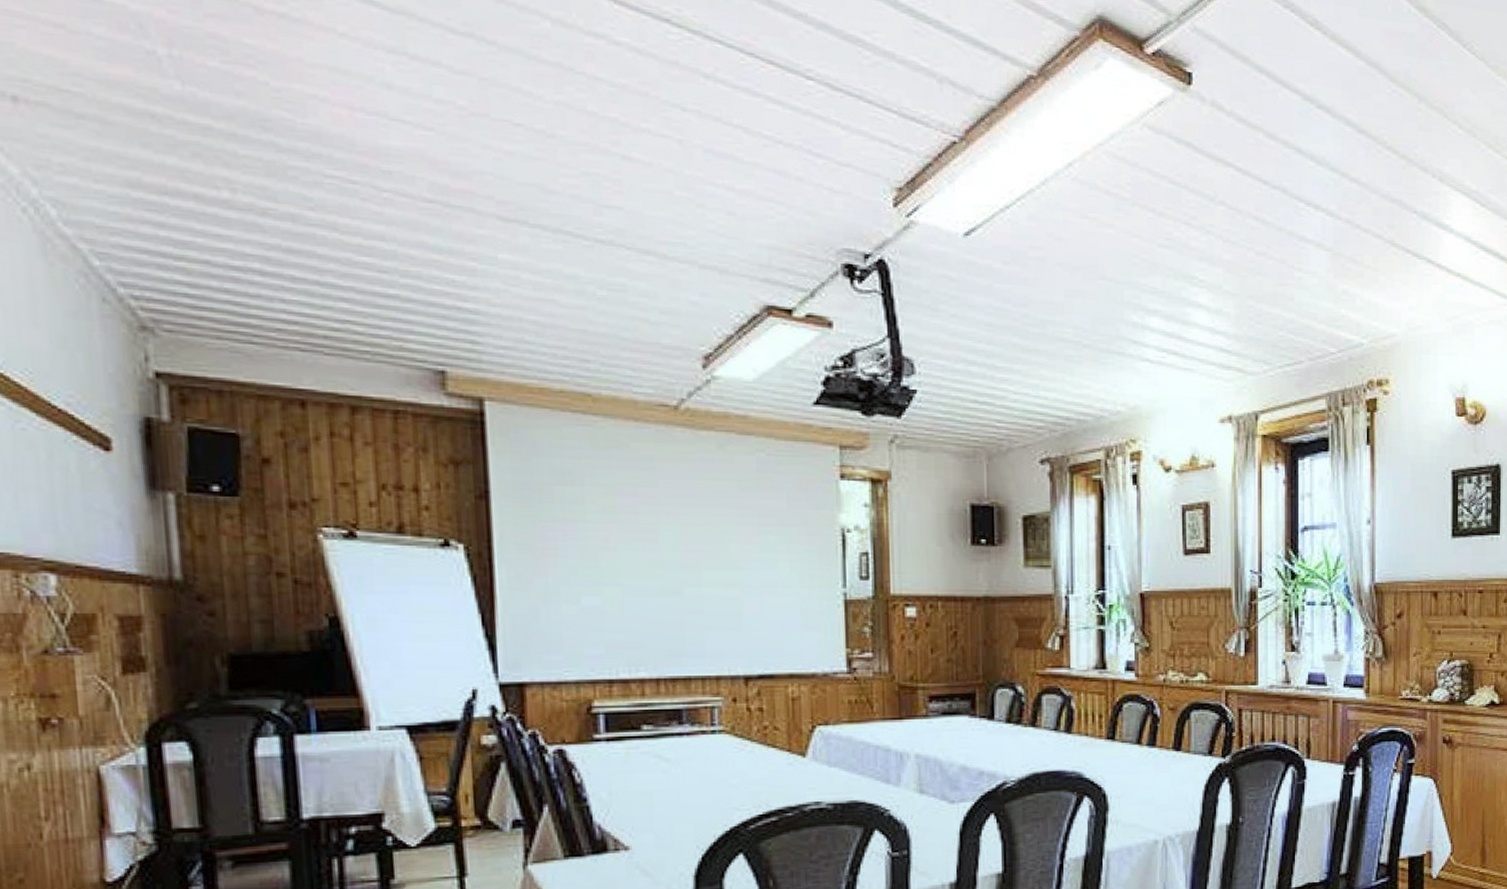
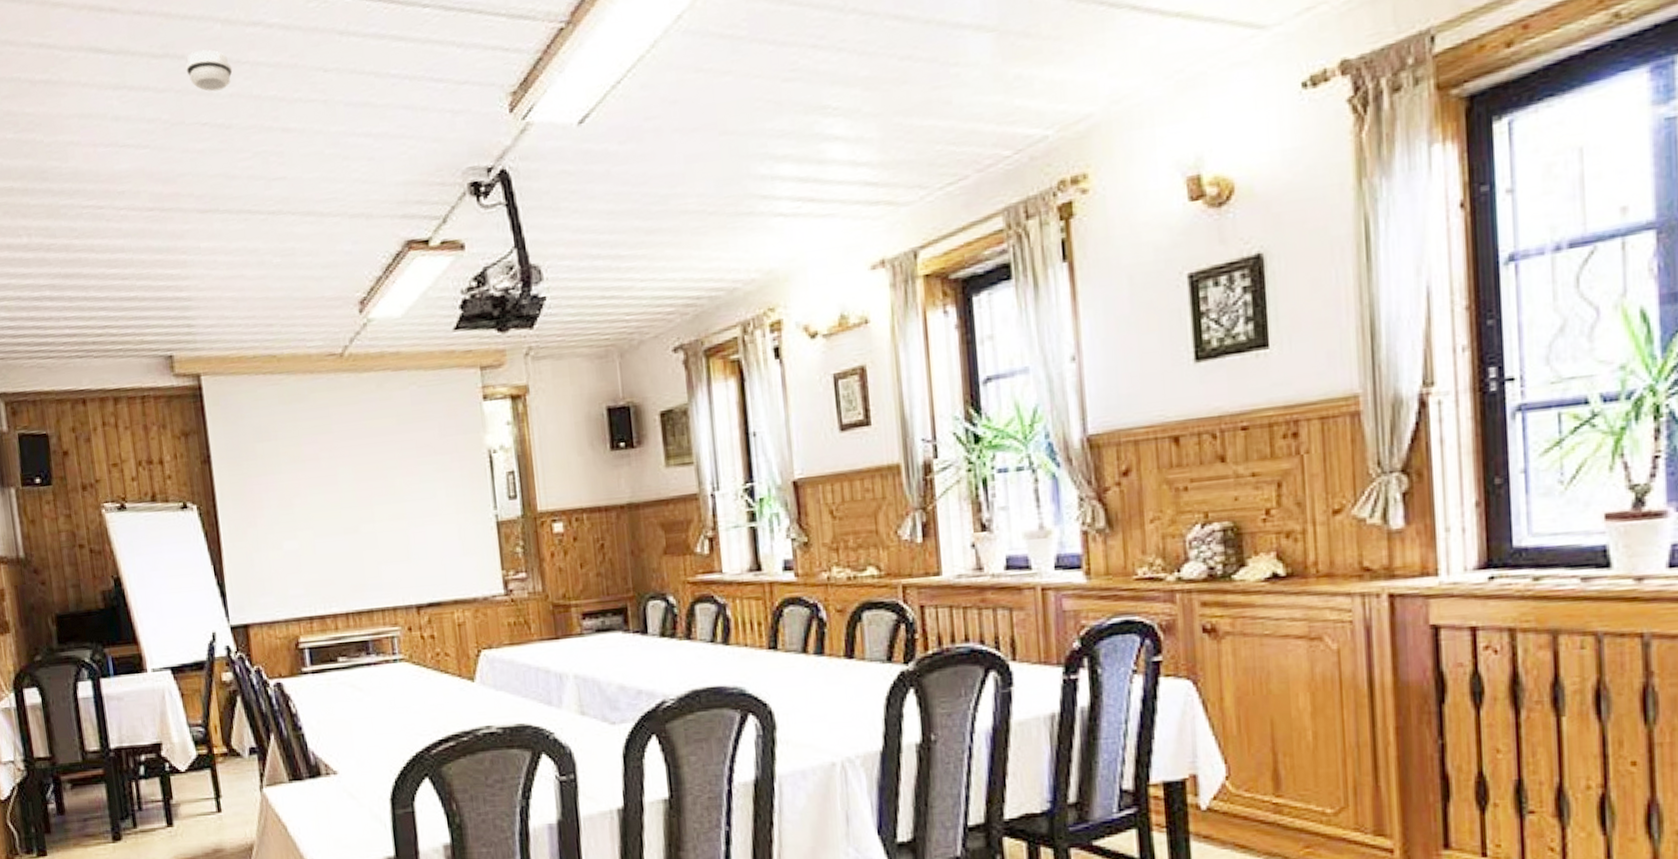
smoke detector: none [497,42,562,94] -> present [186,49,233,92]

